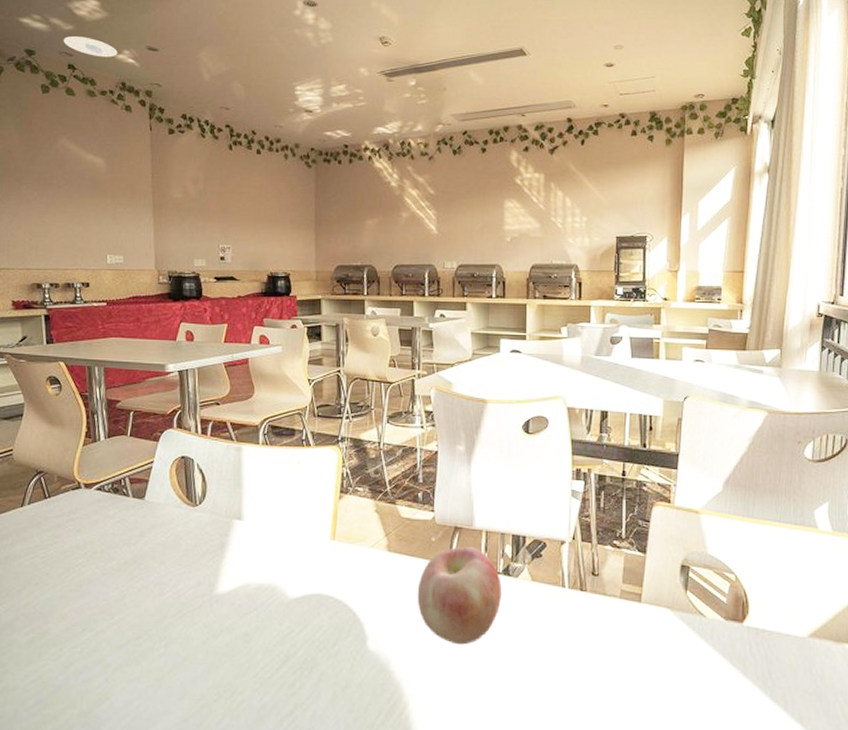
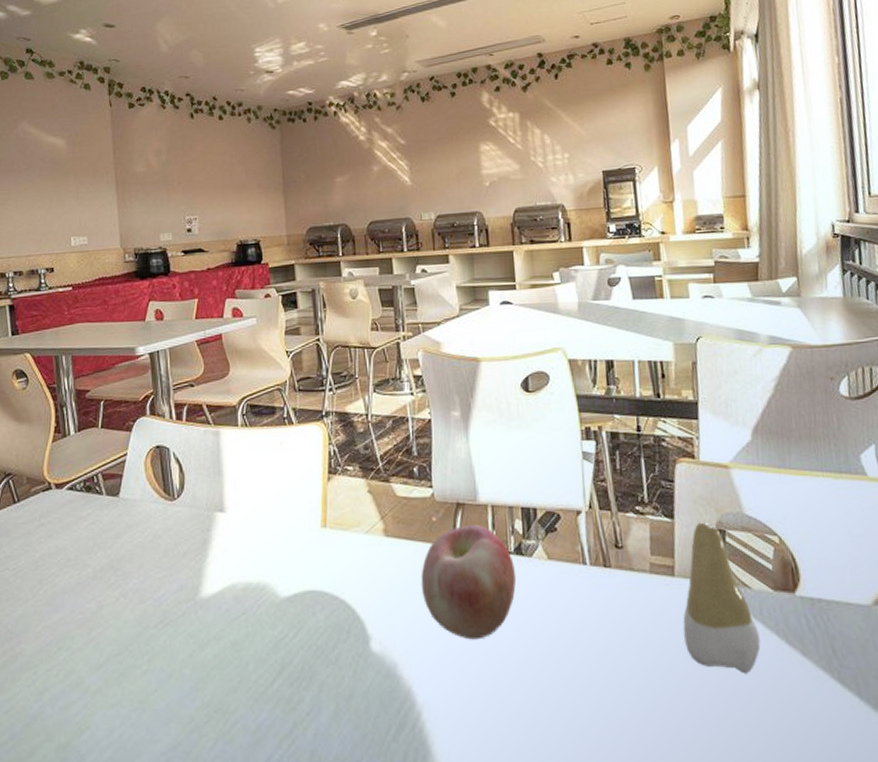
recessed light: present [63,36,118,58] -> none [20,20,75,39]
tooth: none [644,558,708,688] -> present [683,522,761,675]

